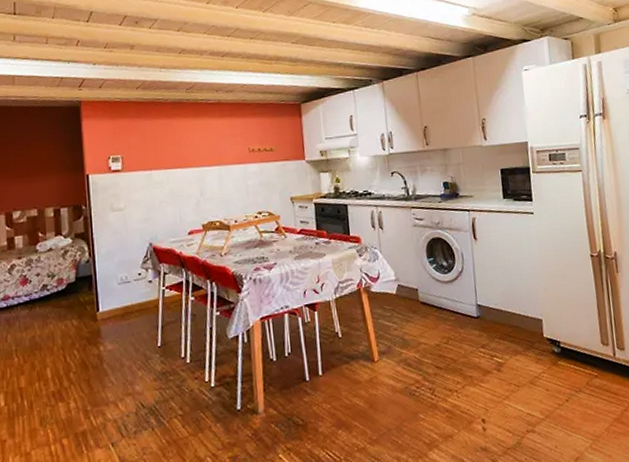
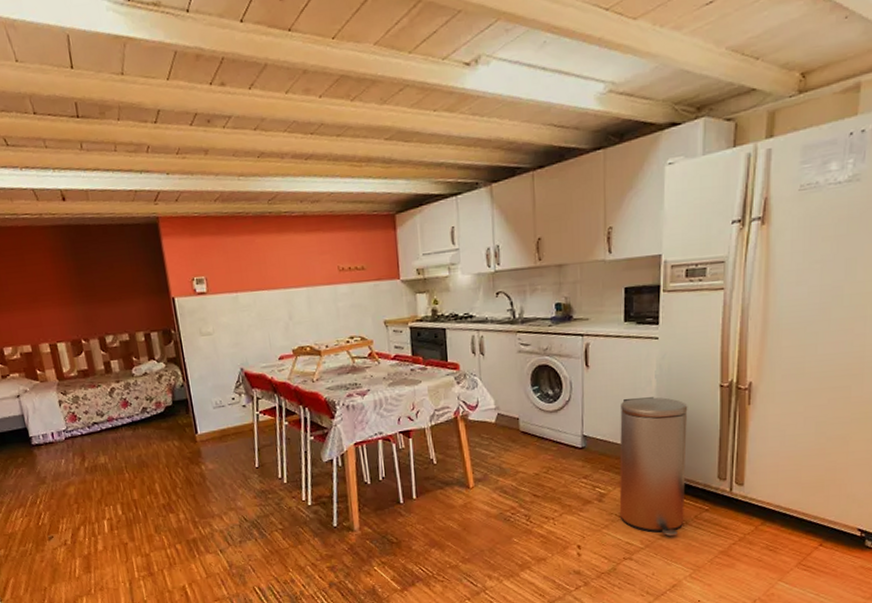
pedal bin: none [507,267,578,405] -> present [619,397,688,536]

